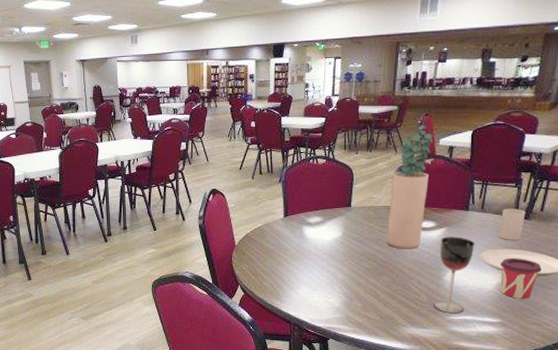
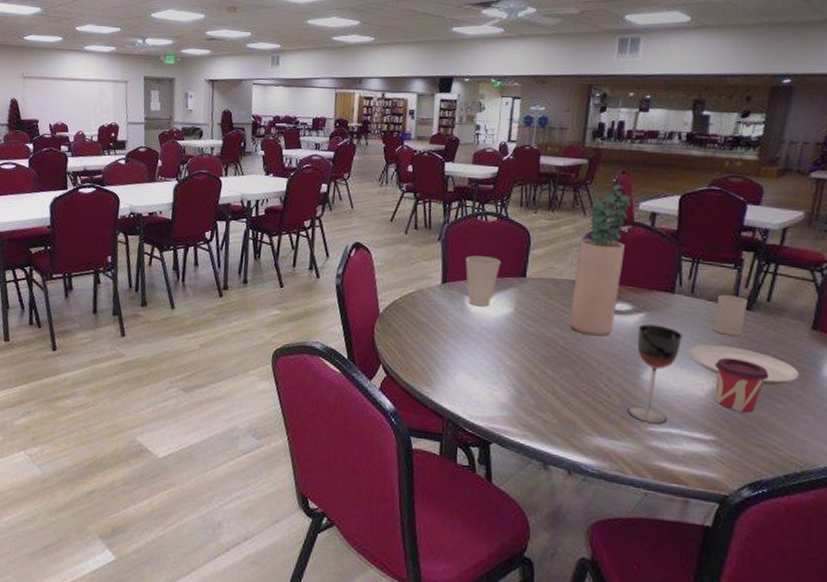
cup: none [301,192,330,233] -> present [465,255,501,307]

